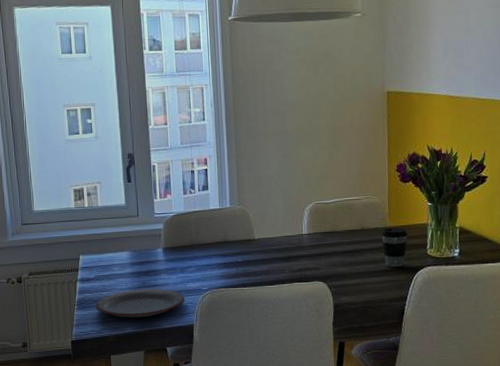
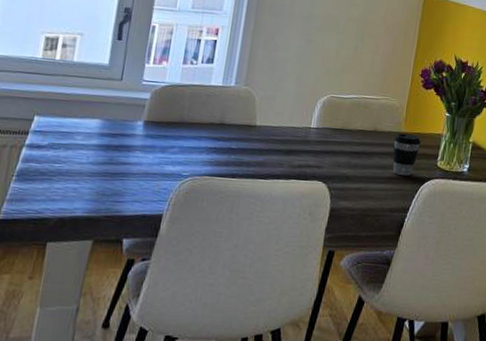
plate: present [95,288,185,318] -> none [40,165,159,200]

